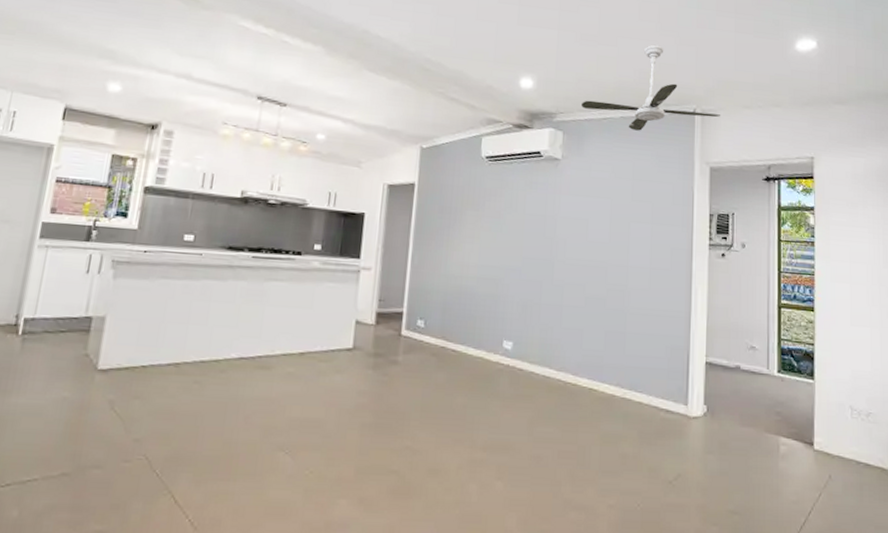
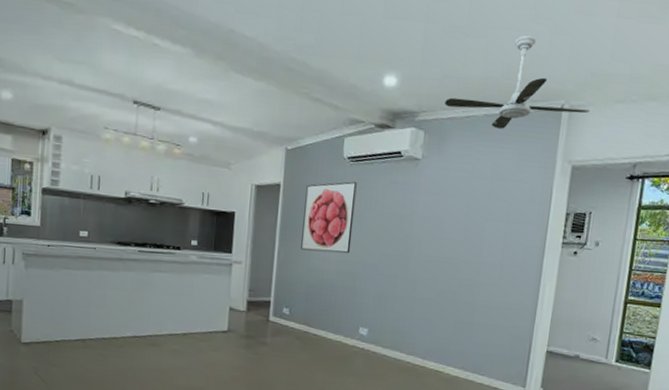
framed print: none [437,181,496,258] -> present [301,181,357,254]

